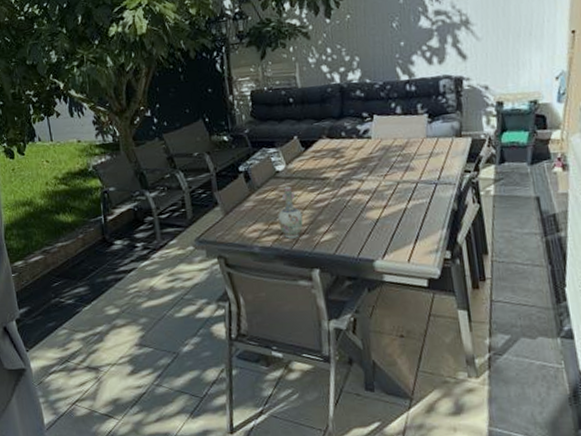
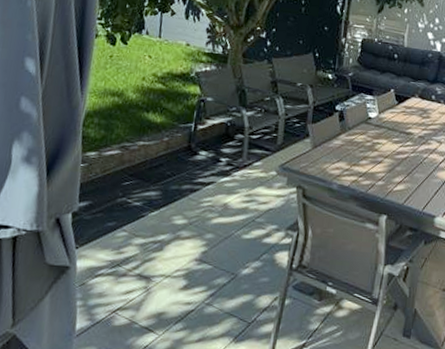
vase: present [278,186,303,239] -> none [360,133,383,183]

